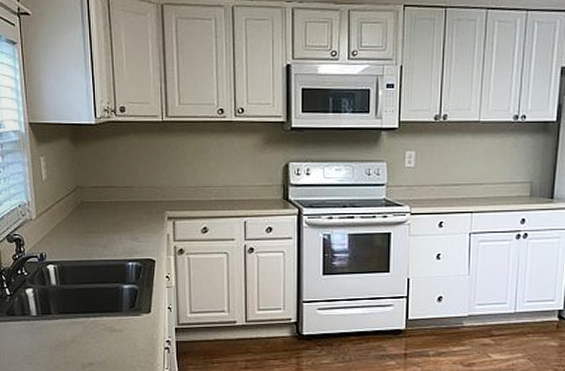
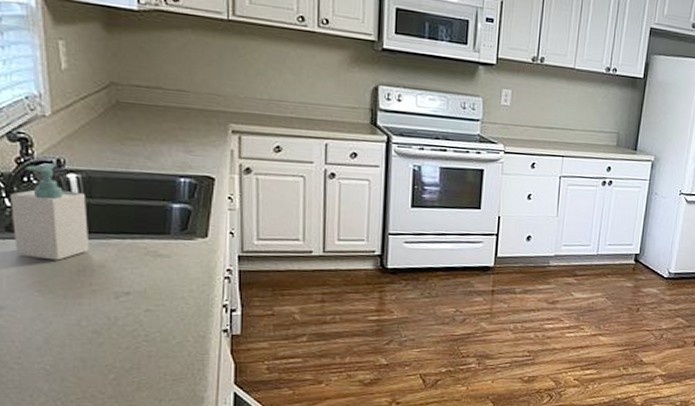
soap bottle: none [10,258,64,338] -> present [10,163,90,261]

